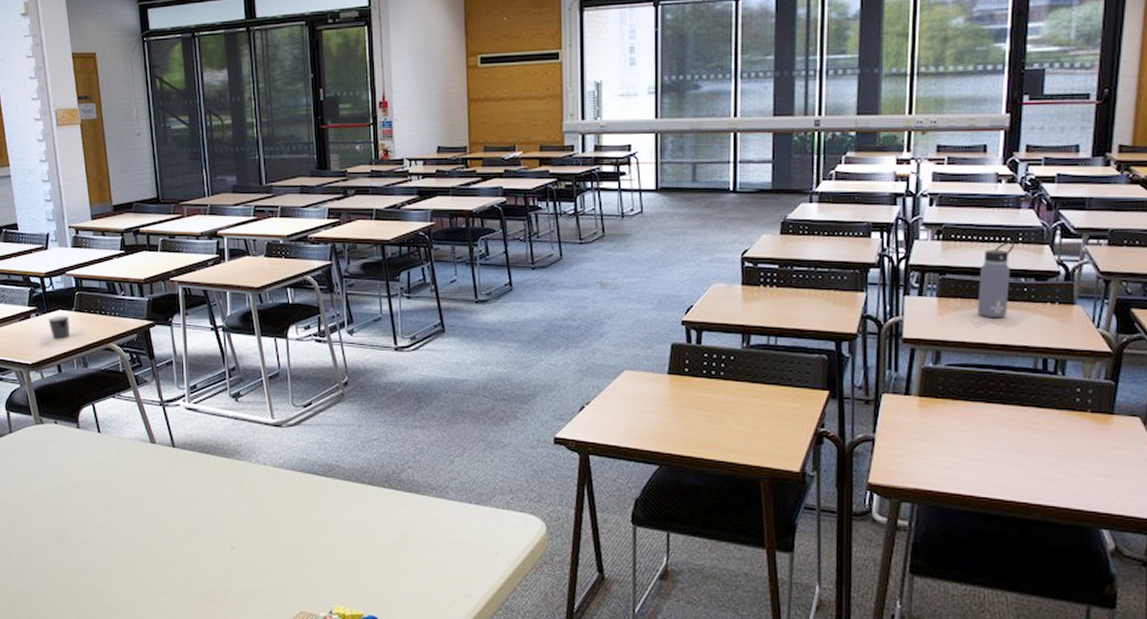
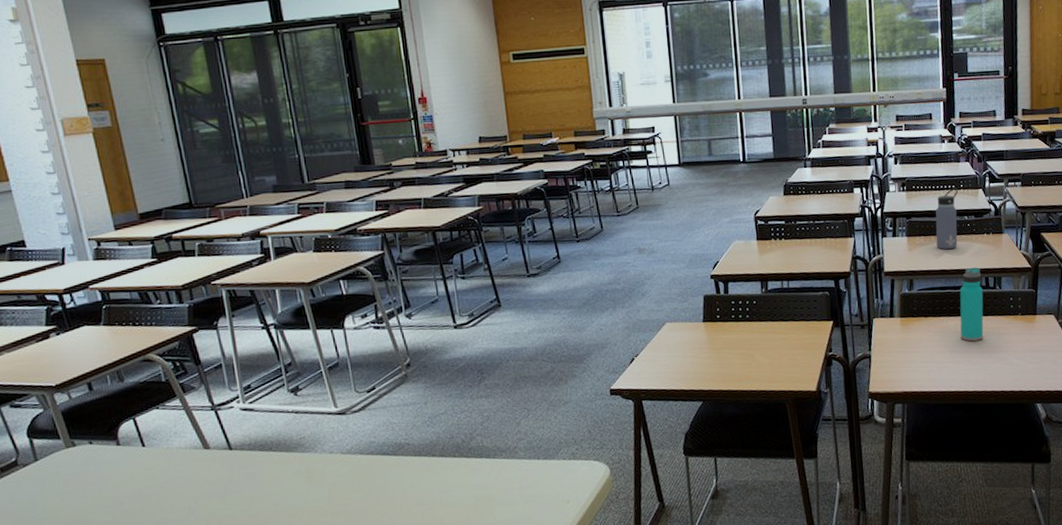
mug: present [48,315,71,341] -> none [72,331,101,359]
water bottle: none [1000,344,1038,438] -> present [959,267,984,342]

